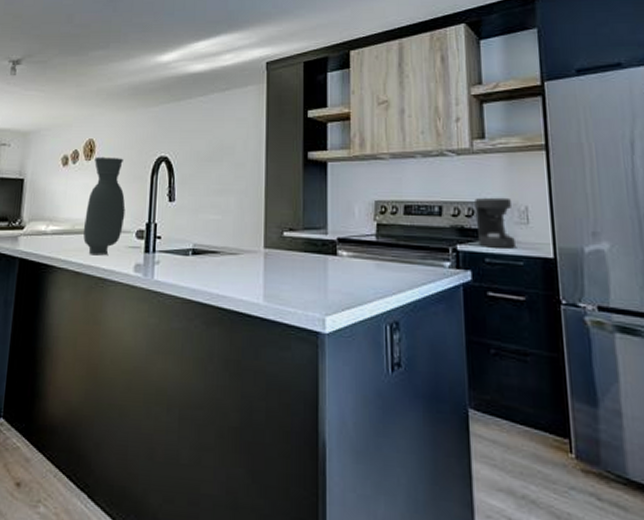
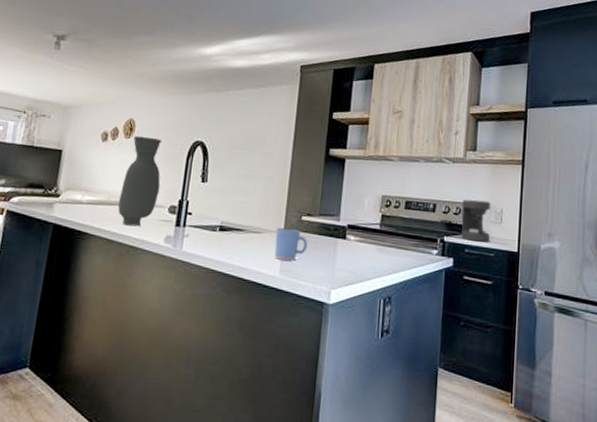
mug: none [255,246,293,284] -> present [274,227,308,261]

